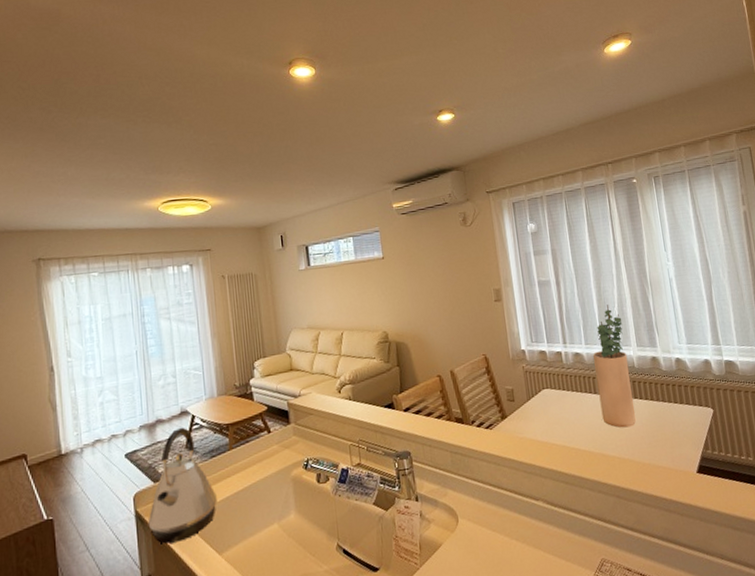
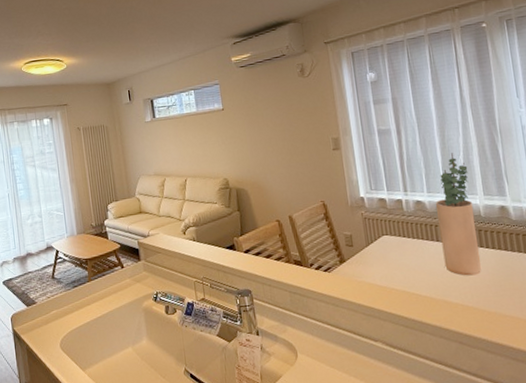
kettle: present [147,427,217,544] -> none [23,260,80,359]

